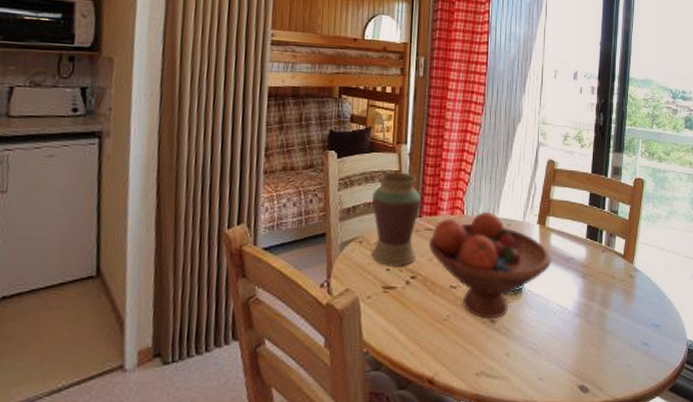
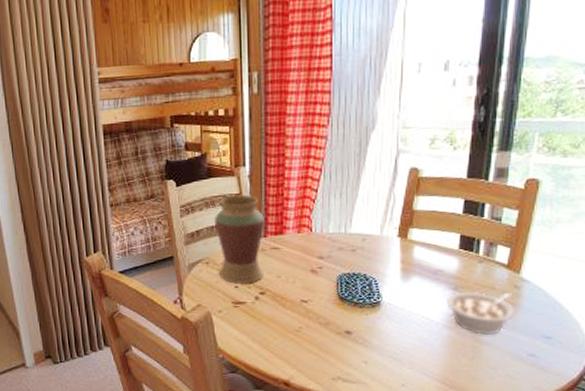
fruit bowl: present [429,212,551,320] -> none [276,228,414,331]
legume: none [578,281,631,323] -> present [447,292,515,335]

